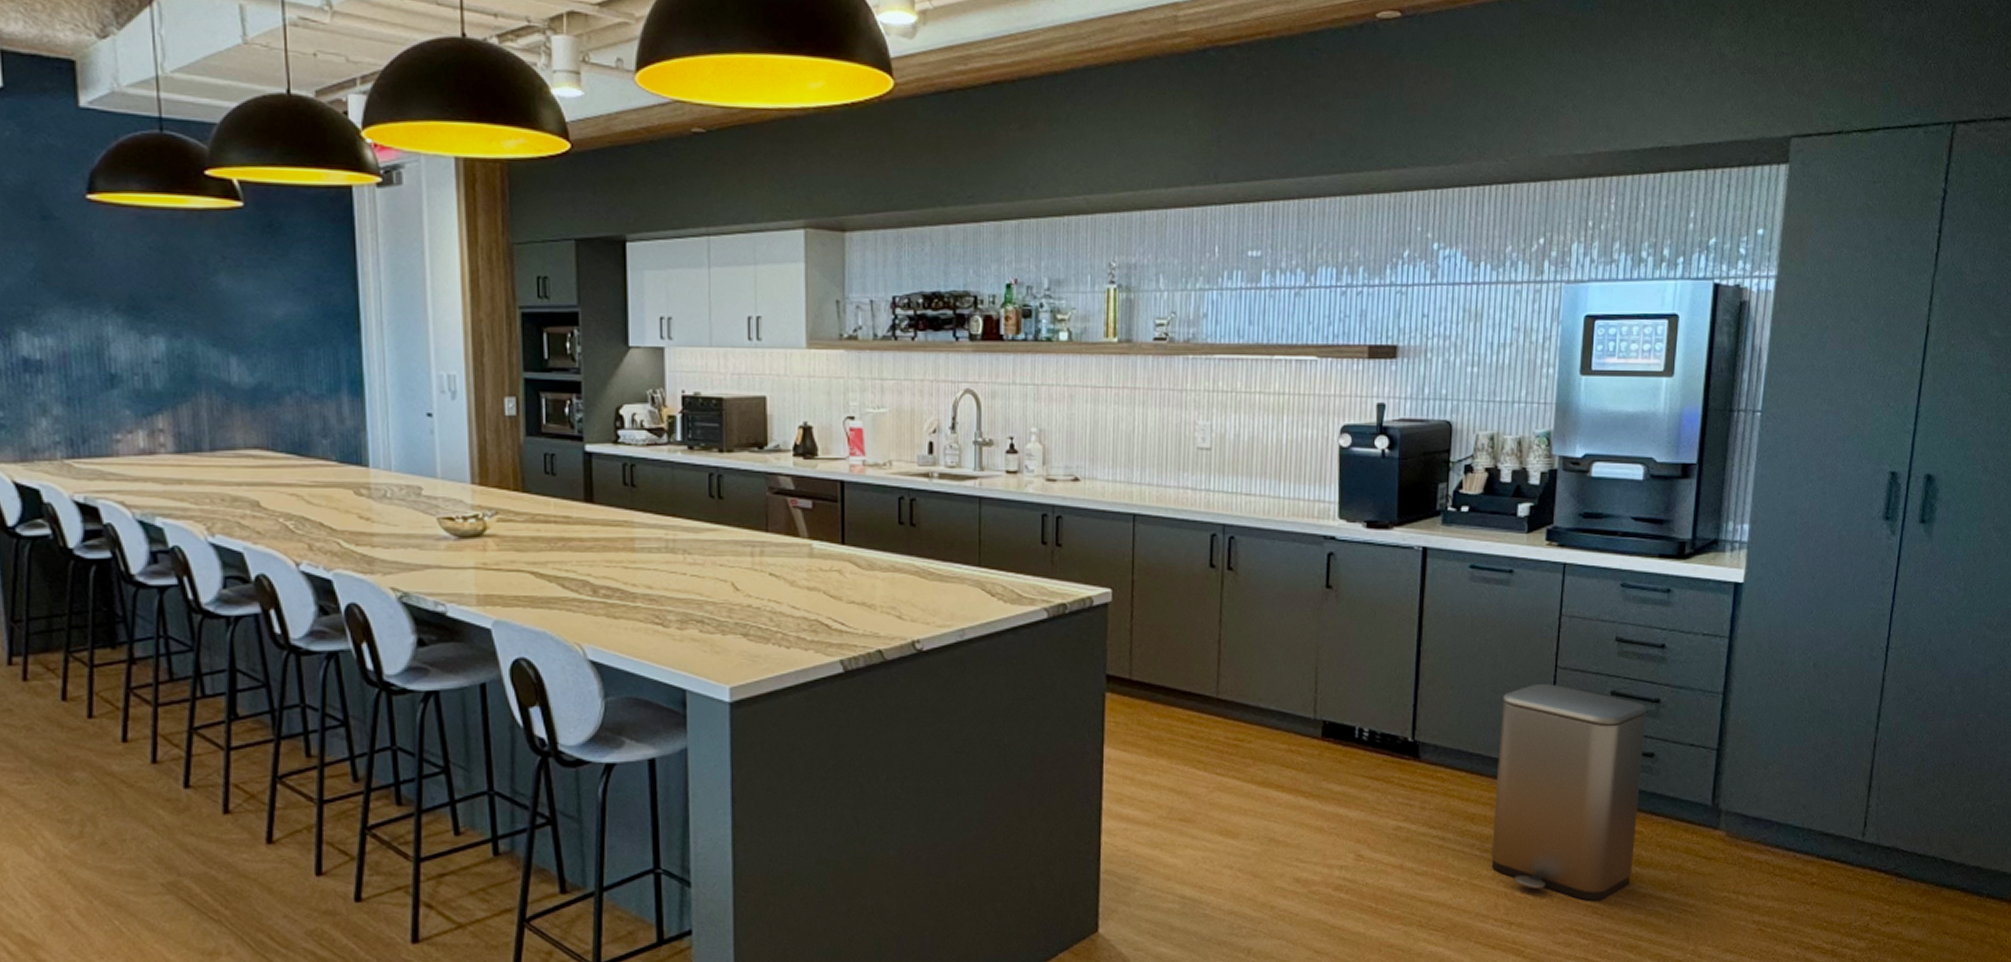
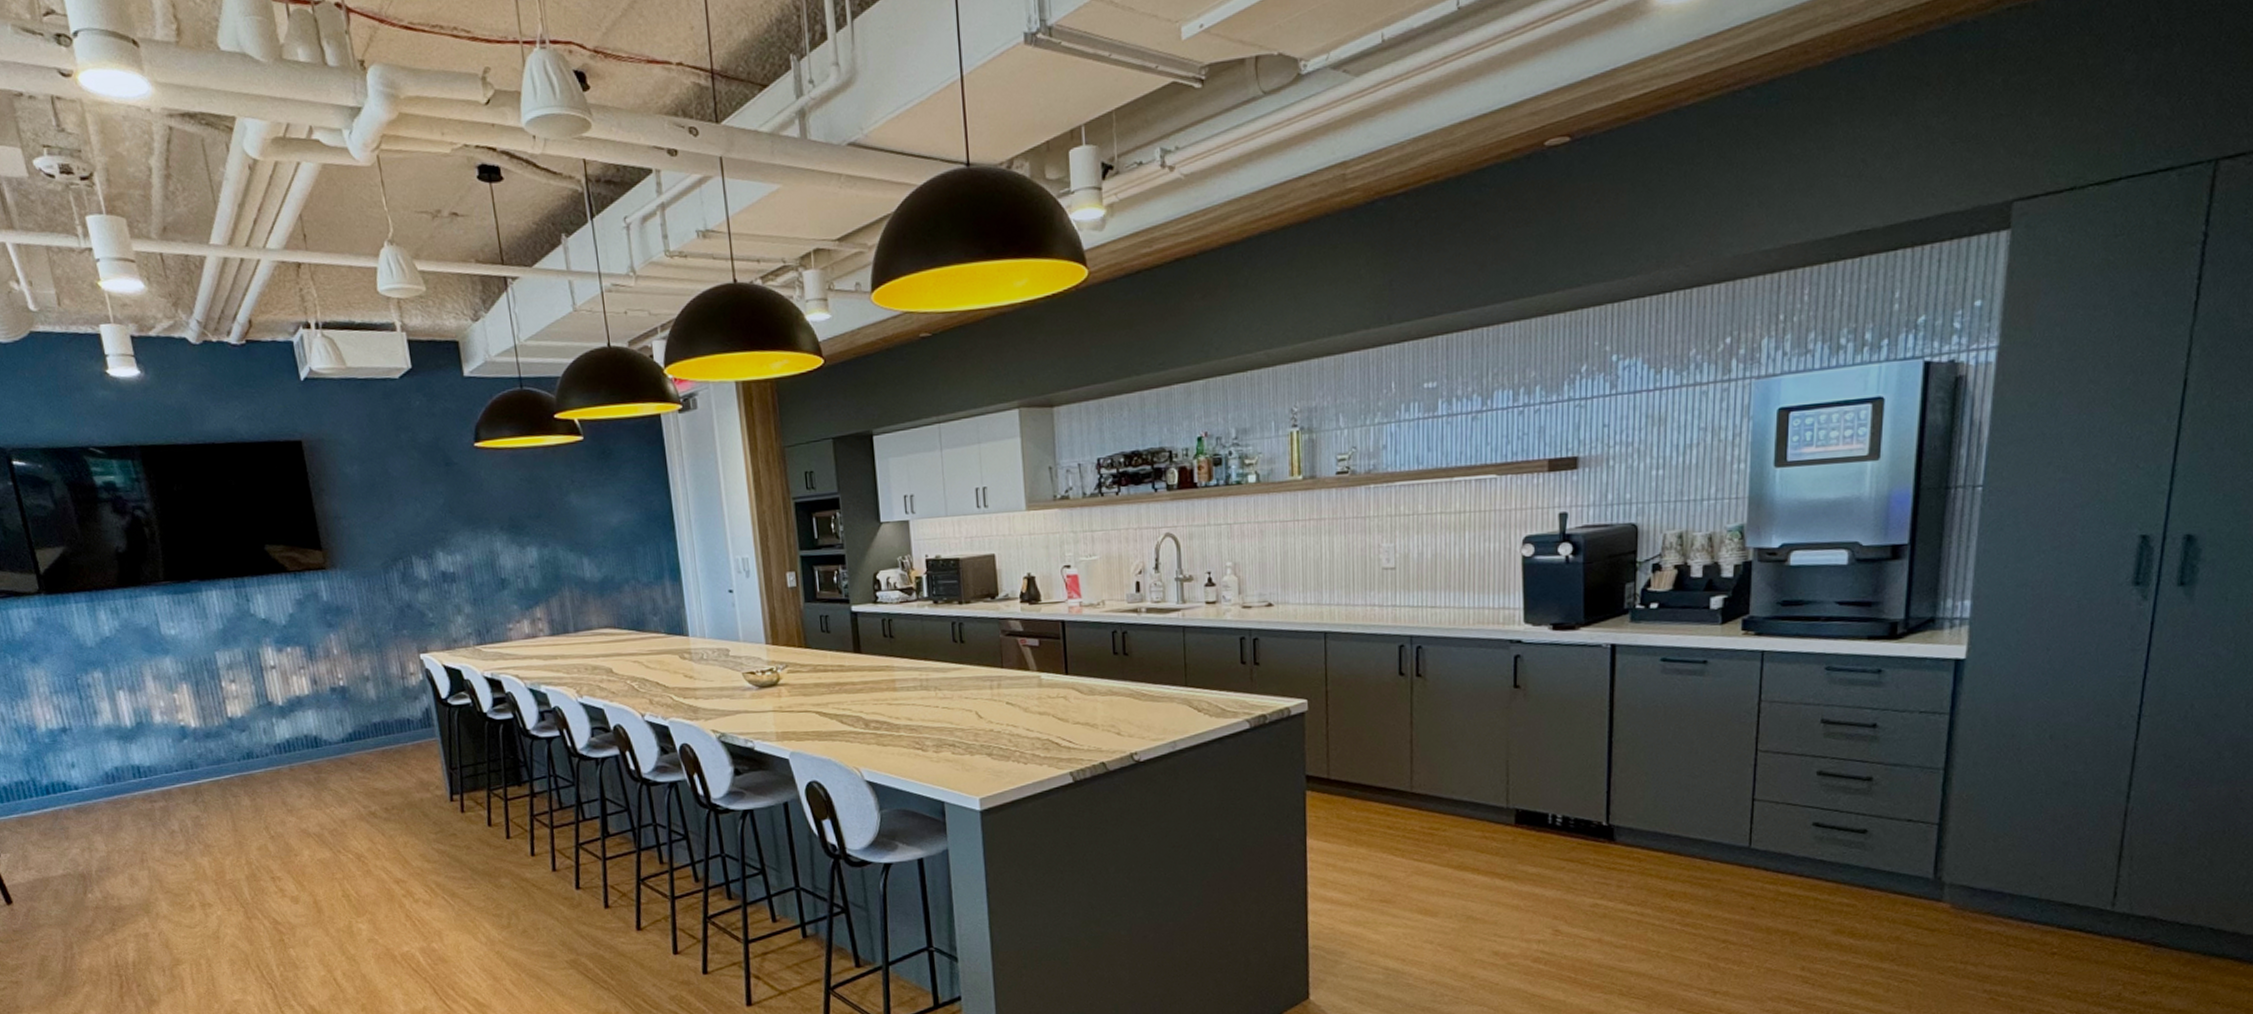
pedal bin: present [1491,684,1646,901] -> none [1693,767,1857,971]

